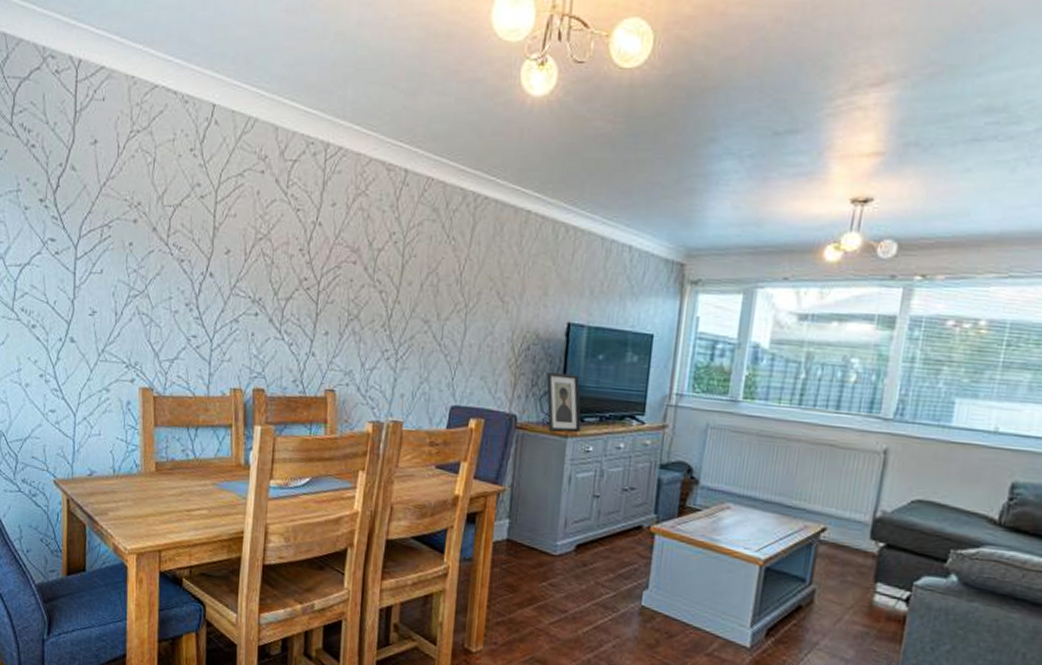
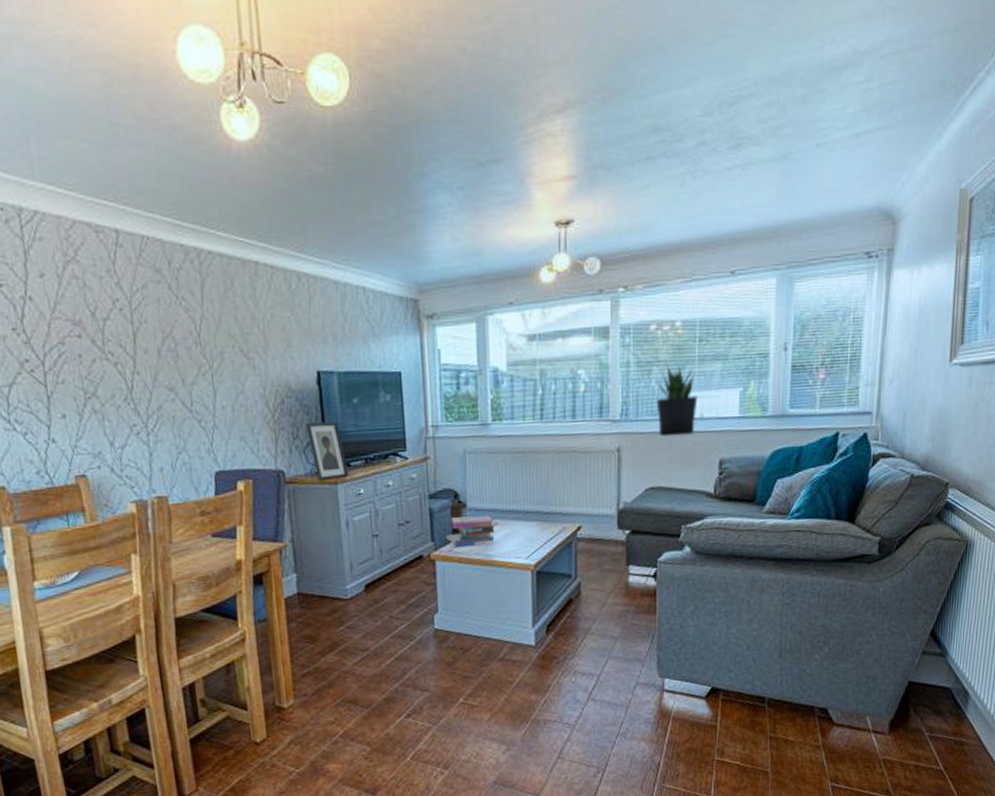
books: none [671,493,726,530] -> present [446,515,495,547]
planter: none [939,365,997,449] -> present [656,364,698,437]

